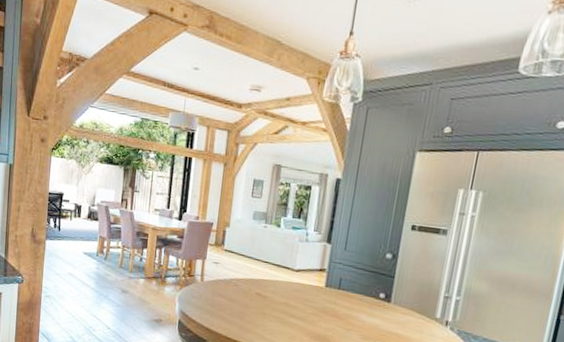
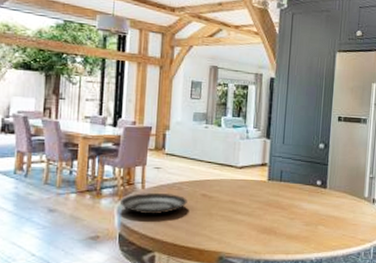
tart tin: none [180,284,242,308] -> present [119,192,188,215]

